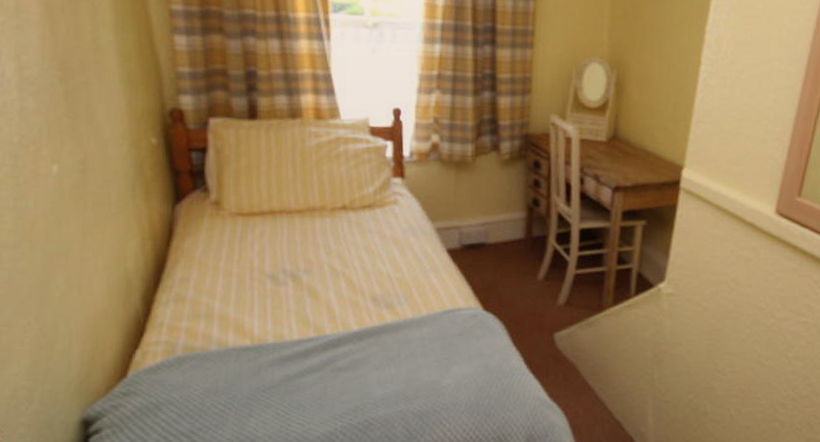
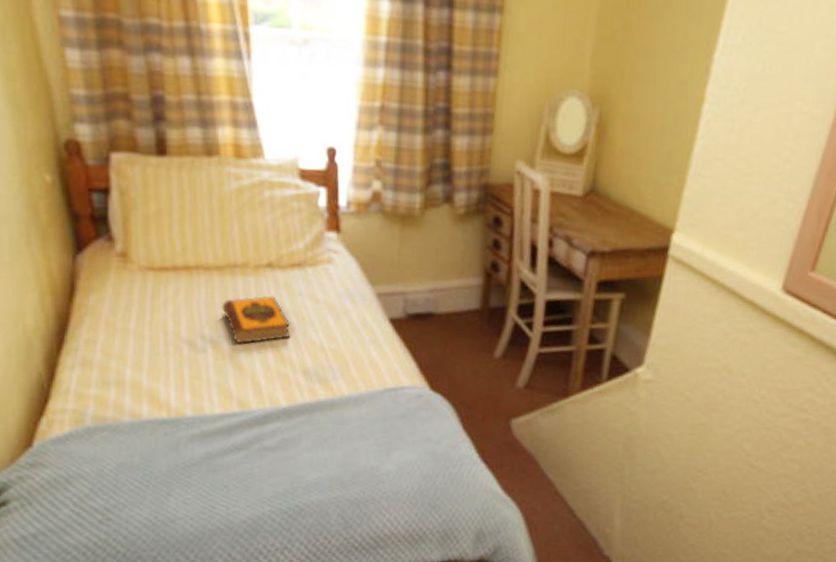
hardback book: none [301,233,362,277] -> present [221,295,291,345]

